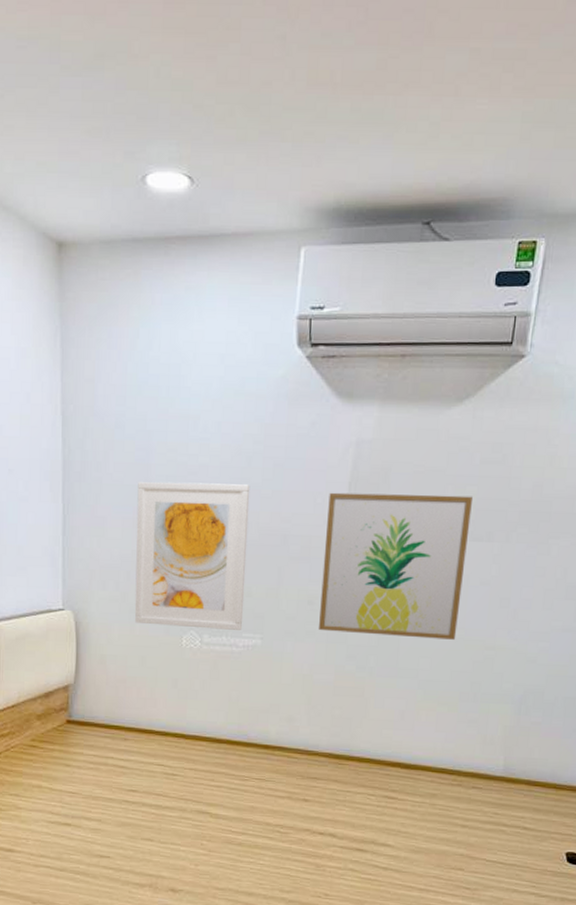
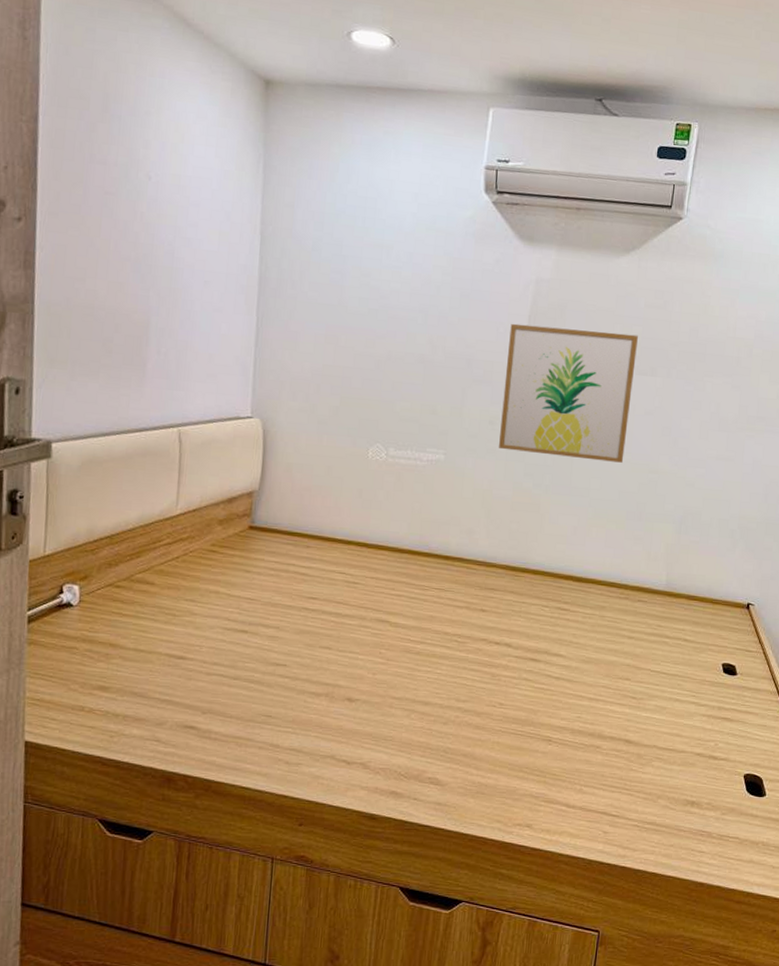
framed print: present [134,481,251,630] -> none [323,302,438,445]

